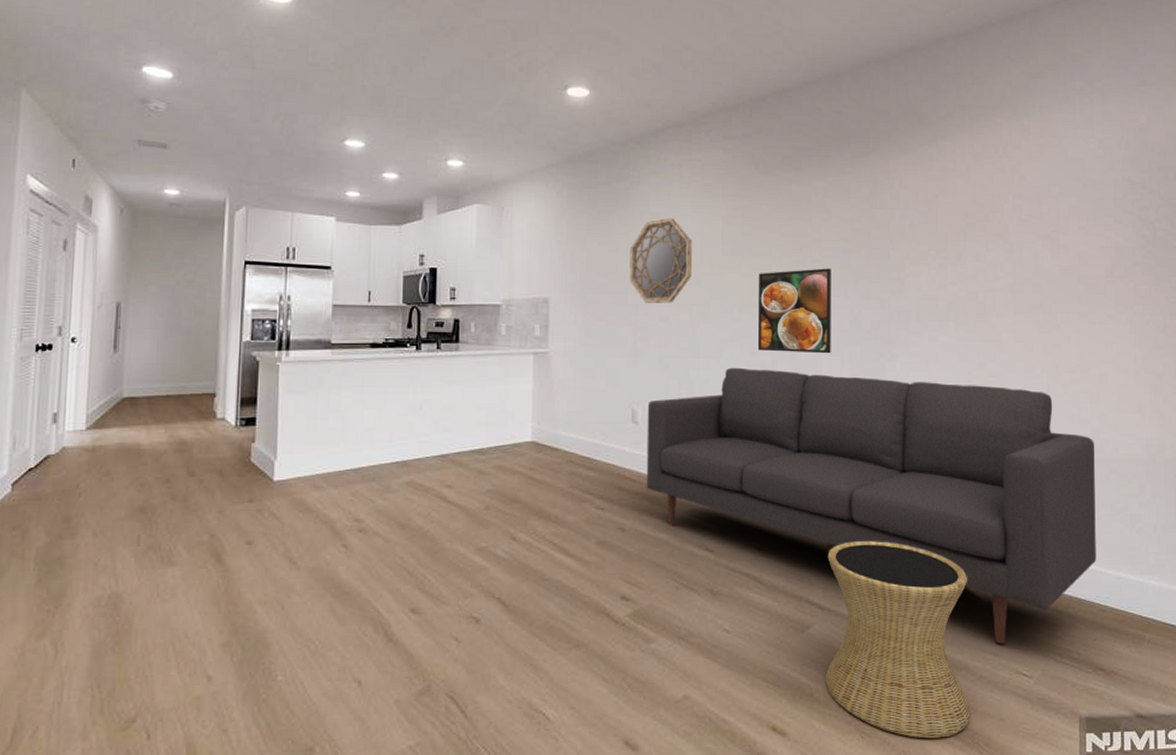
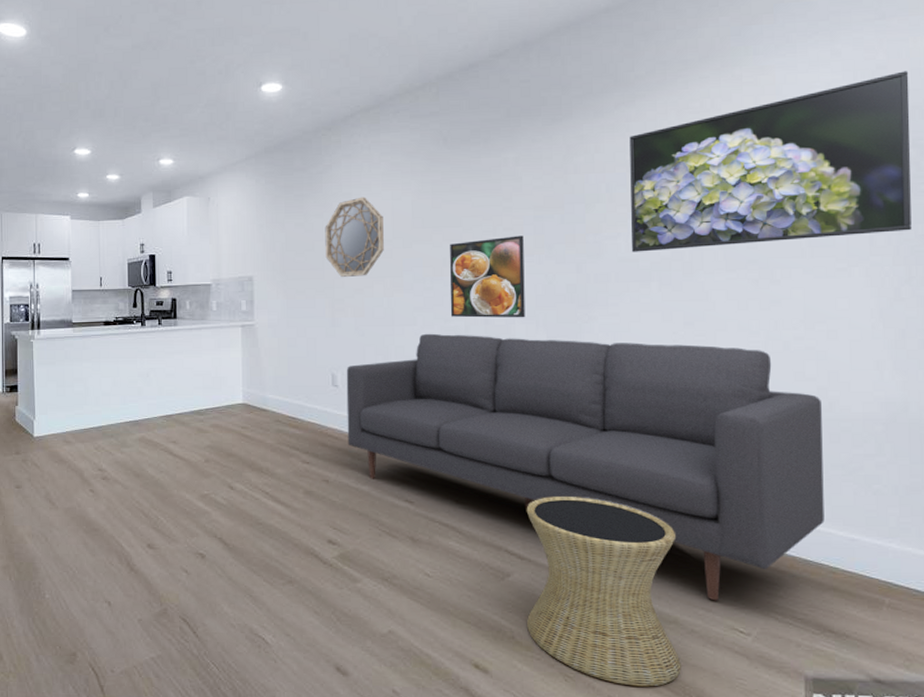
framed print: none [931,135,1167,291] -> present [629,71,912,252]

